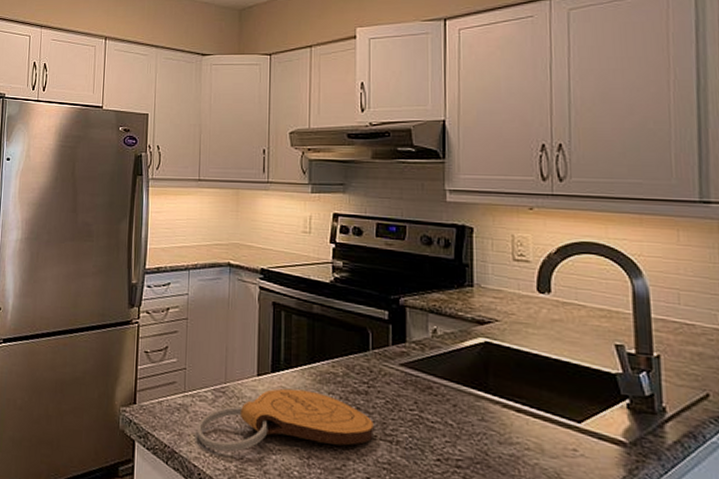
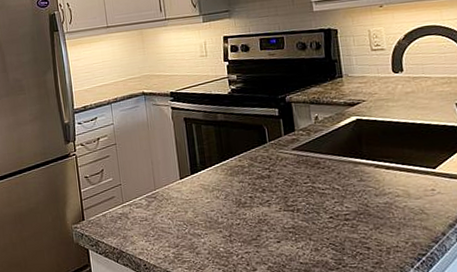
cutting board: present [196,388,373,452] -> none [137,183,279,244]

